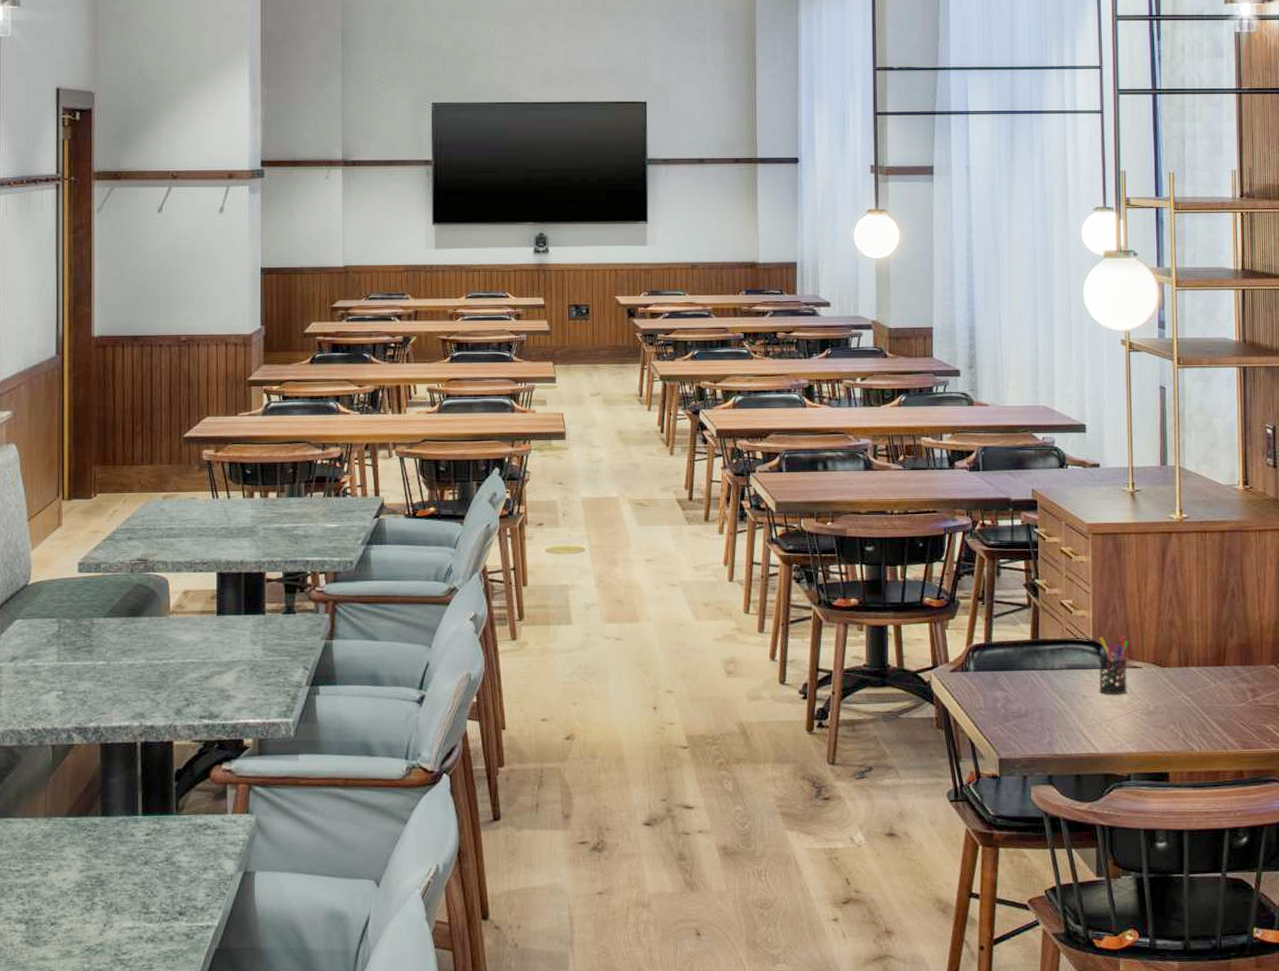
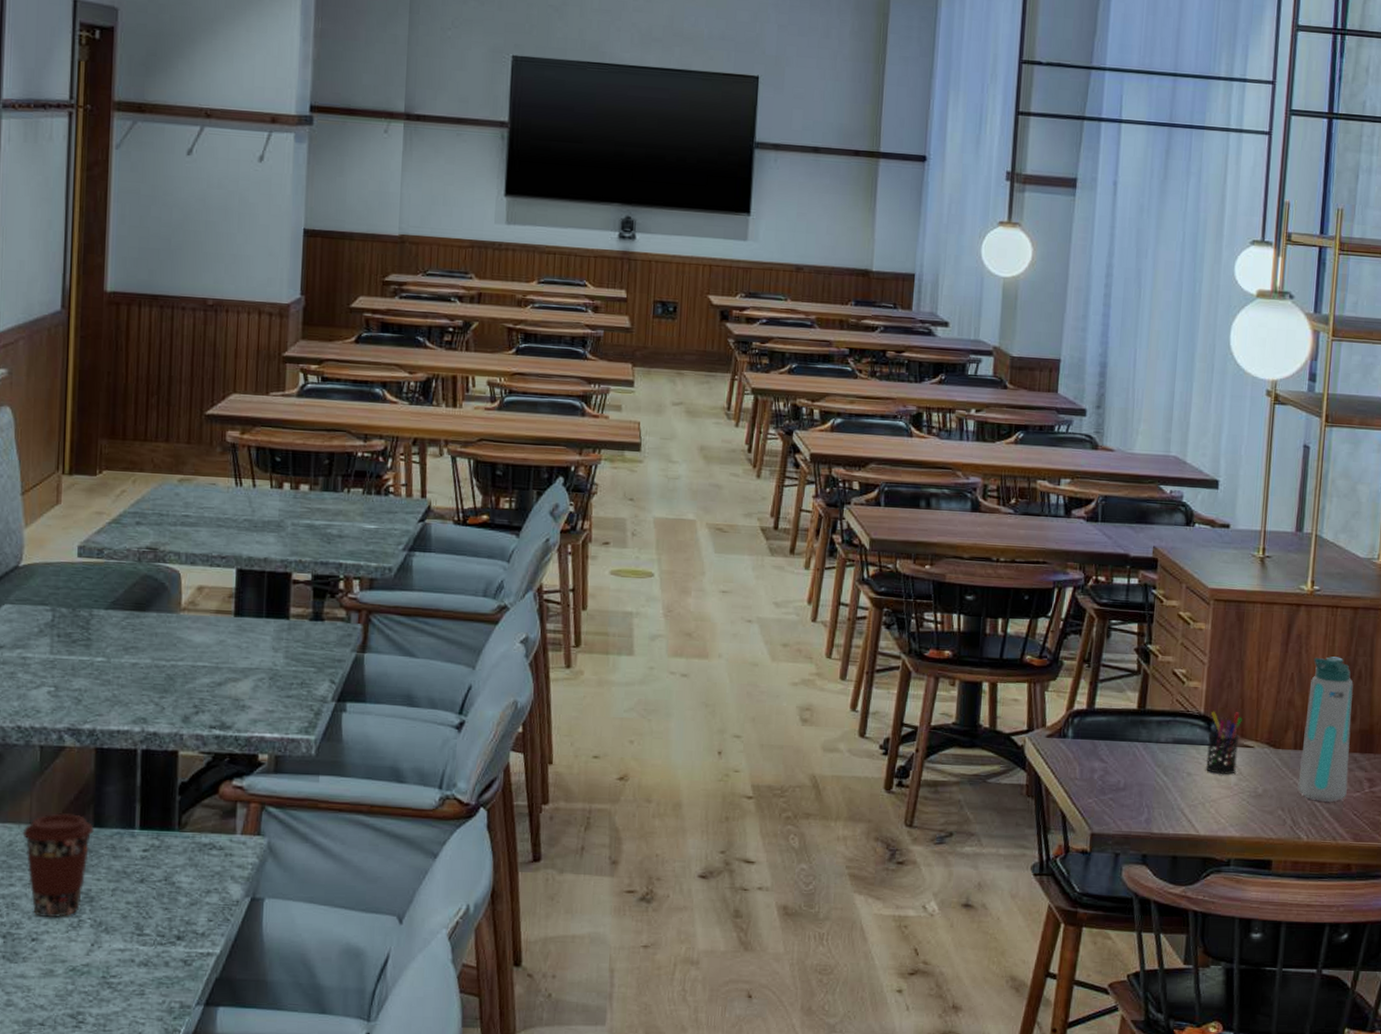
coffee cup: none [39,805,102,902] -> present [22,813,94,917]
water bottle: none [1186,578,1232,714] -> present [1297,656,1353,802]

